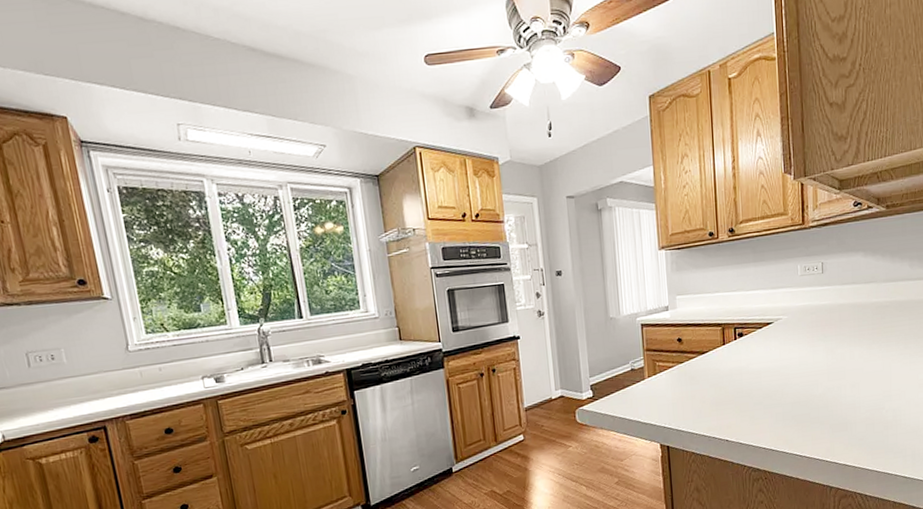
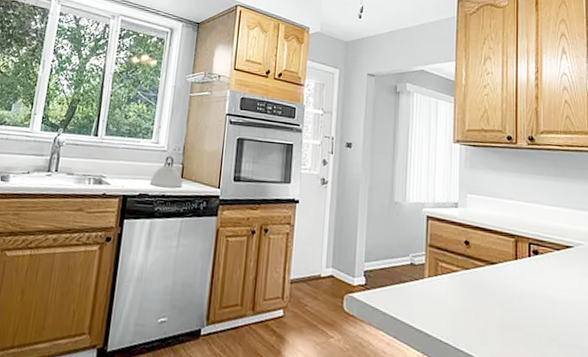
kettle: none [369,321,403,354] -> present [149,156,183,188]

